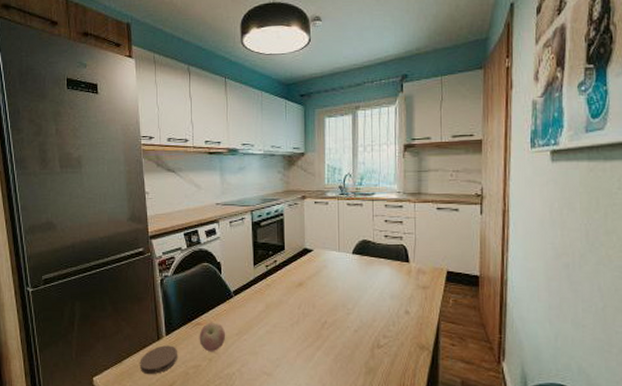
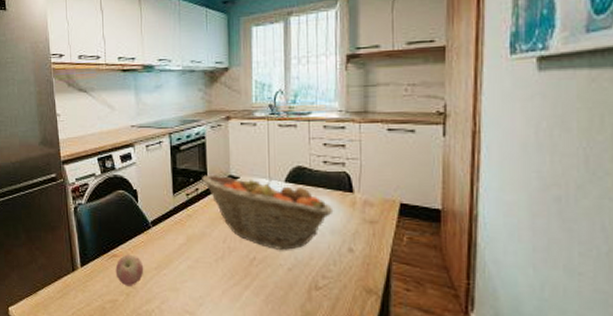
coaster: present [140,345,178,375] -> none [55,277,94,308]
fruit basket: none [280,248,393,314] -> present [202,174,334,250]

